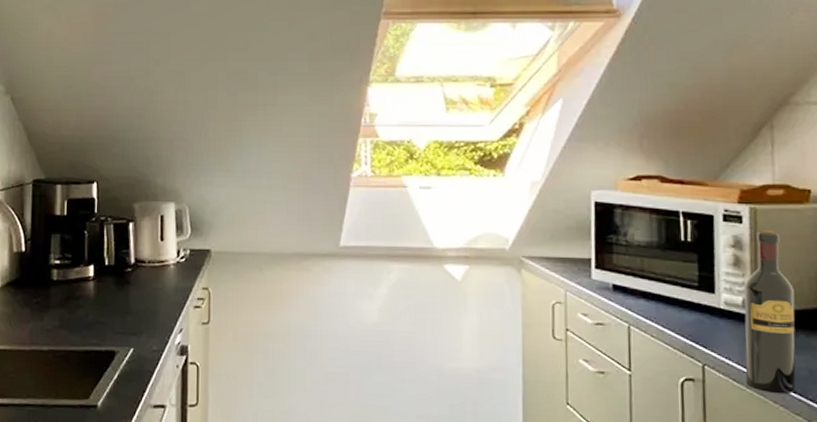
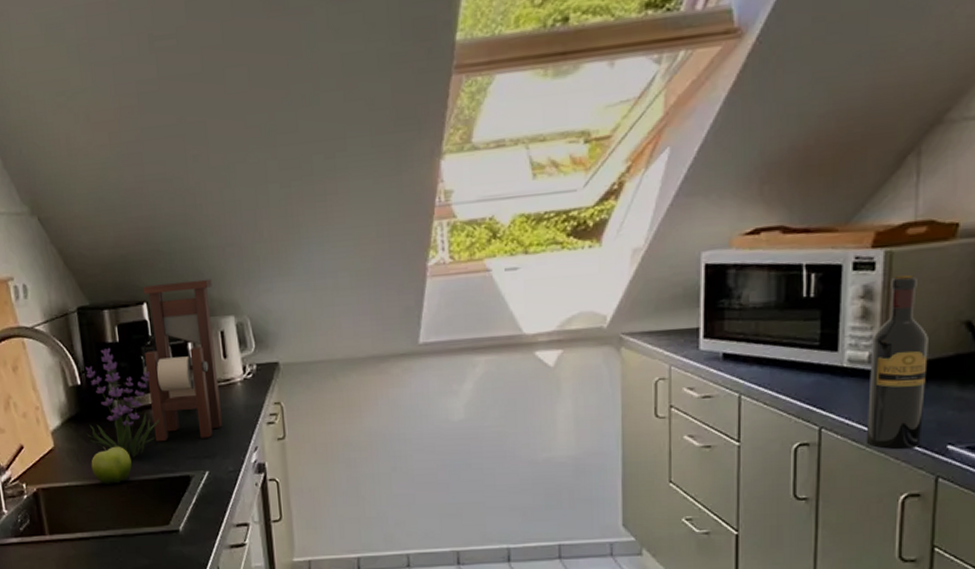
plant: none [22,220,93,328] -> present [85,348,160,458]
fruit: none [22,313,61,352] -> present [91,446,132,484]
paper towel holder: none [84,166,158,316] -> present [142,279,223,442]

